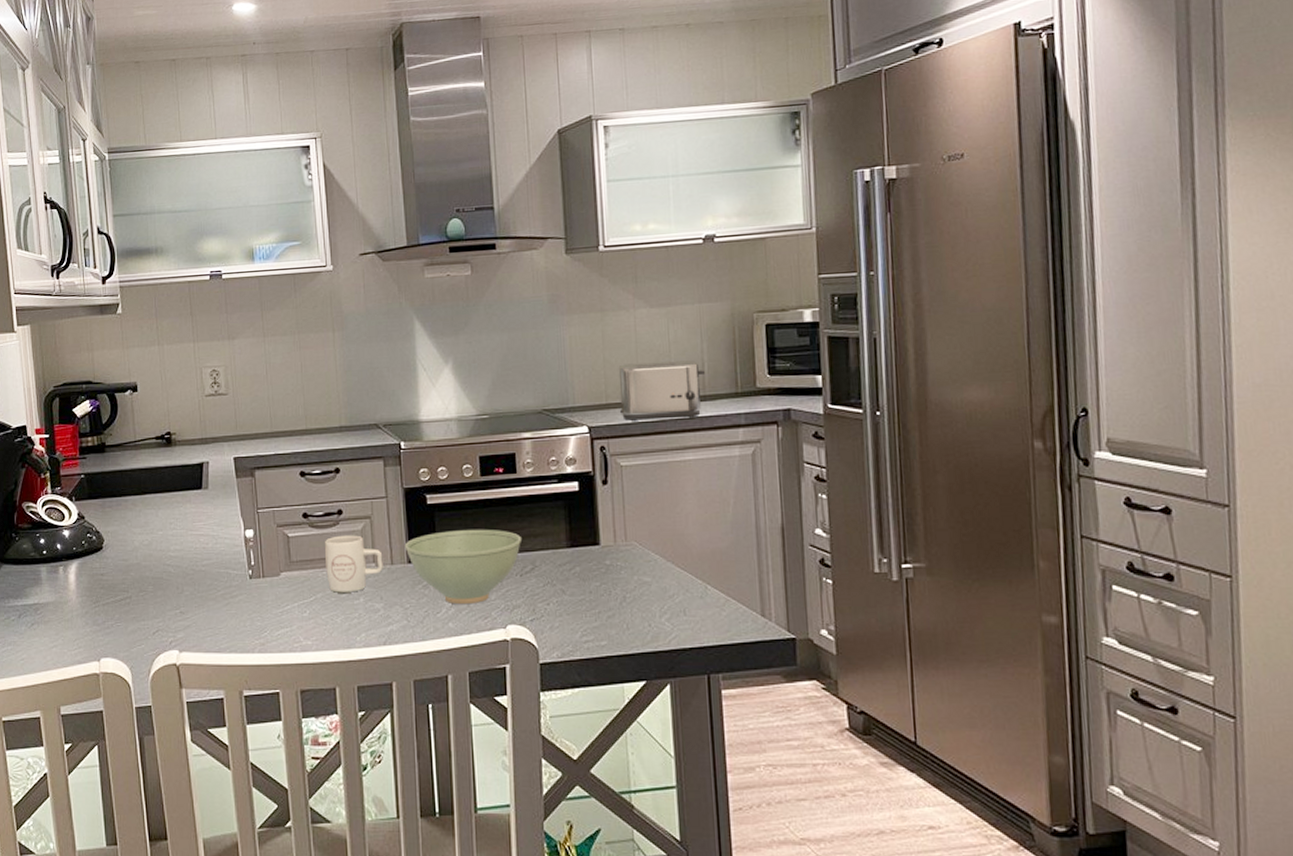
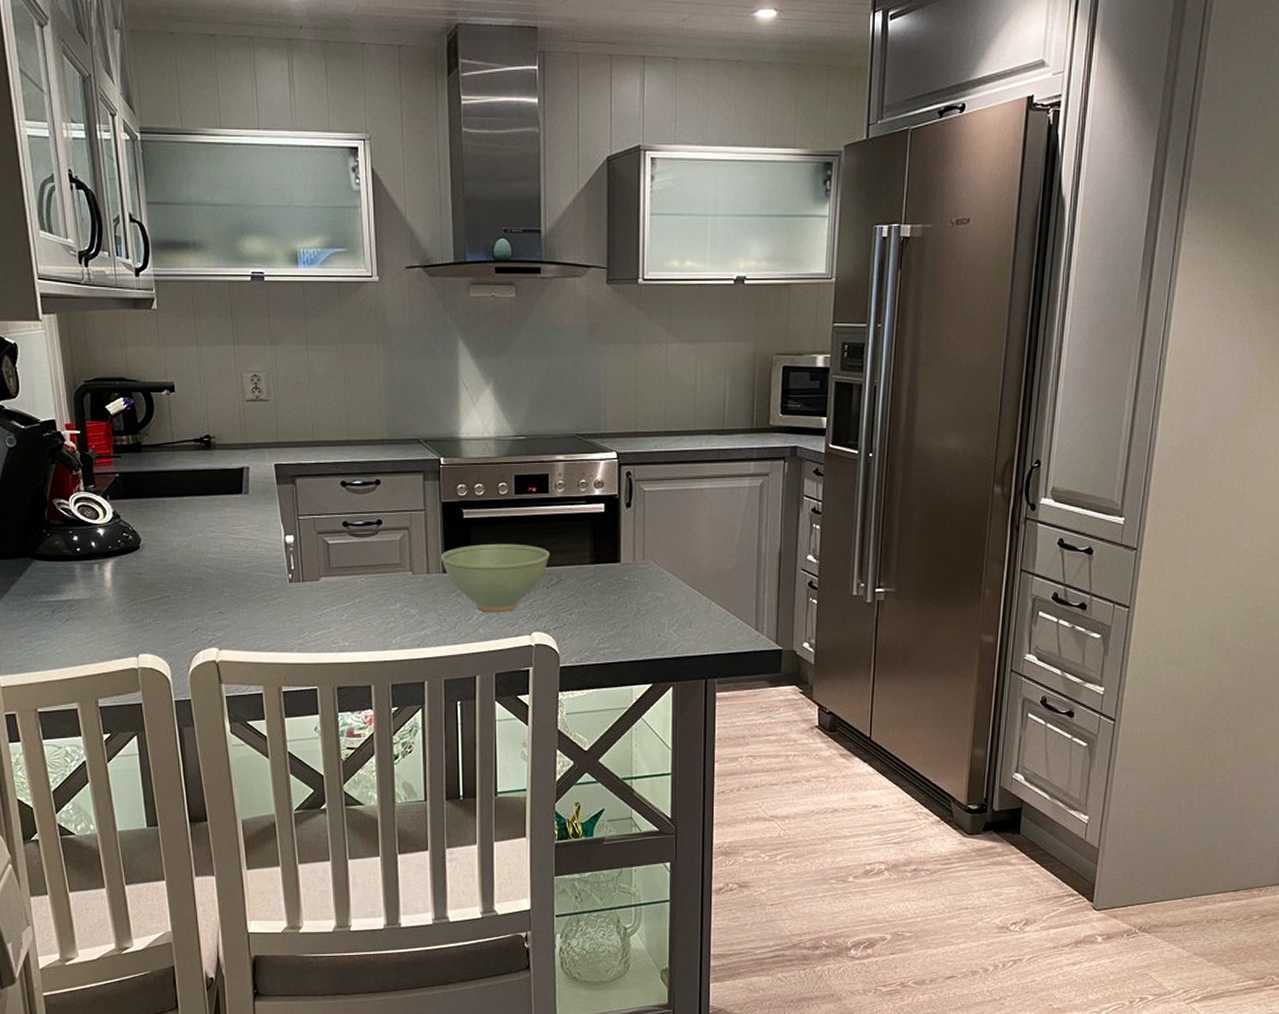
mug: present [324,535,383,593] -> none [363,544,419,598]
toaster: present [618,360,705,422] -> none [647,395,725,451]

